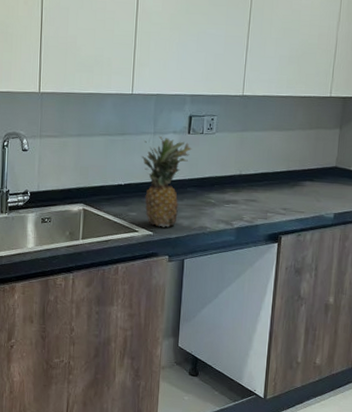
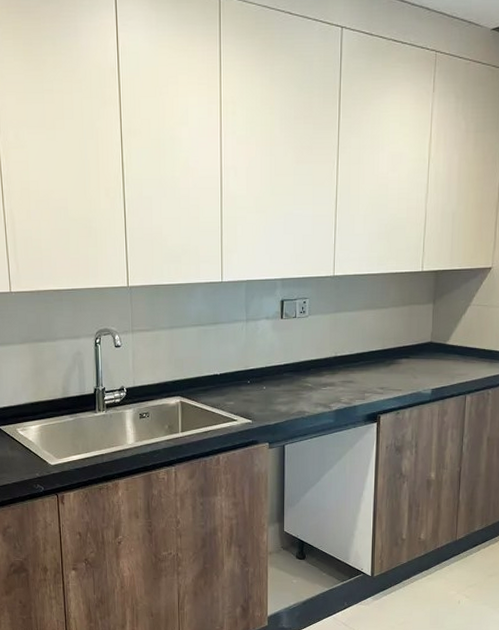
fruit: present [141,136,192,228] -> none [235,323,286,415]

